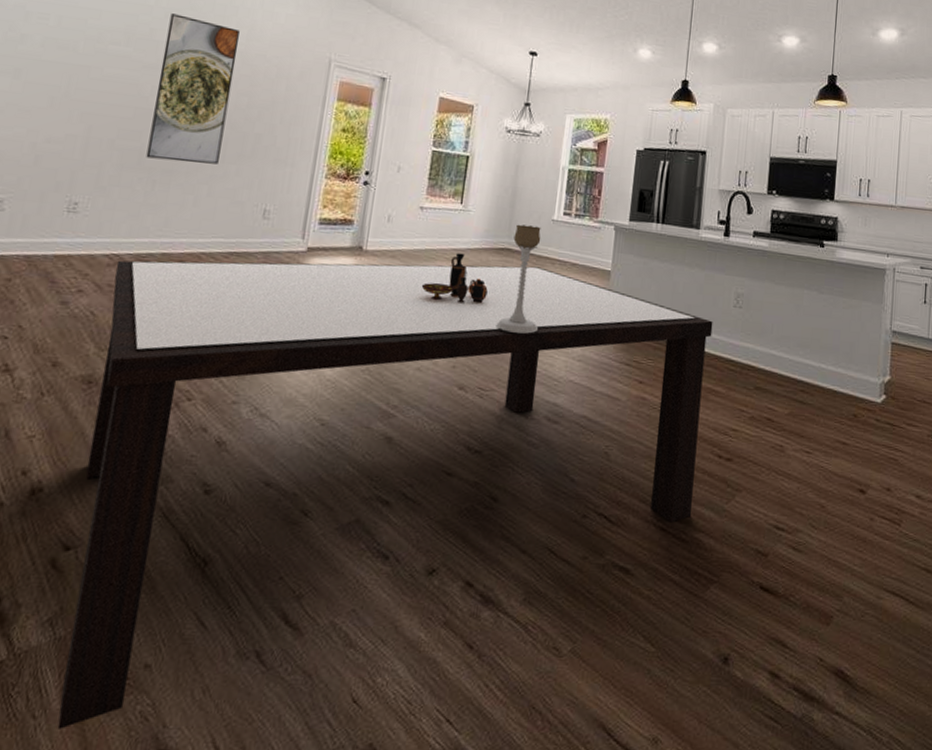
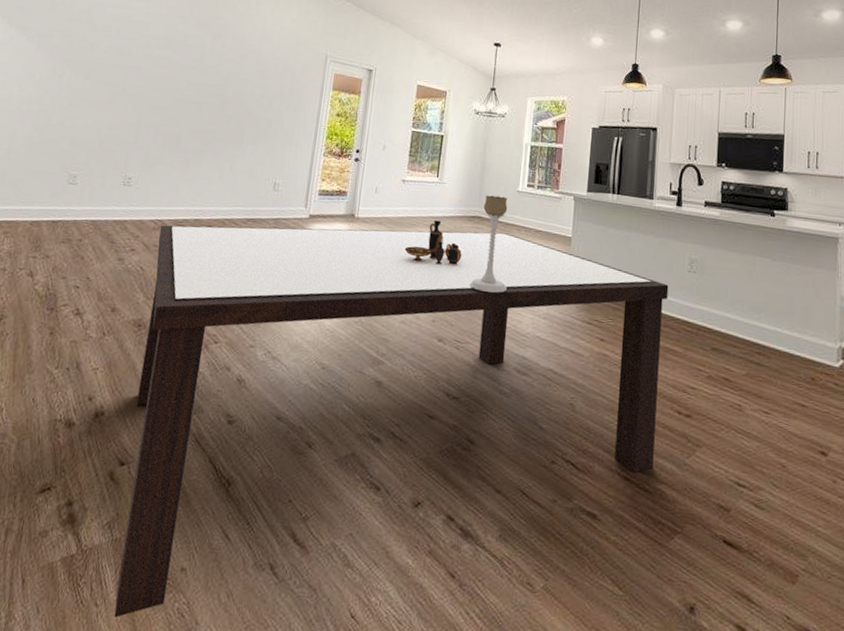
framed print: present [146,13,240,165] -> none [182,22,254,145]

